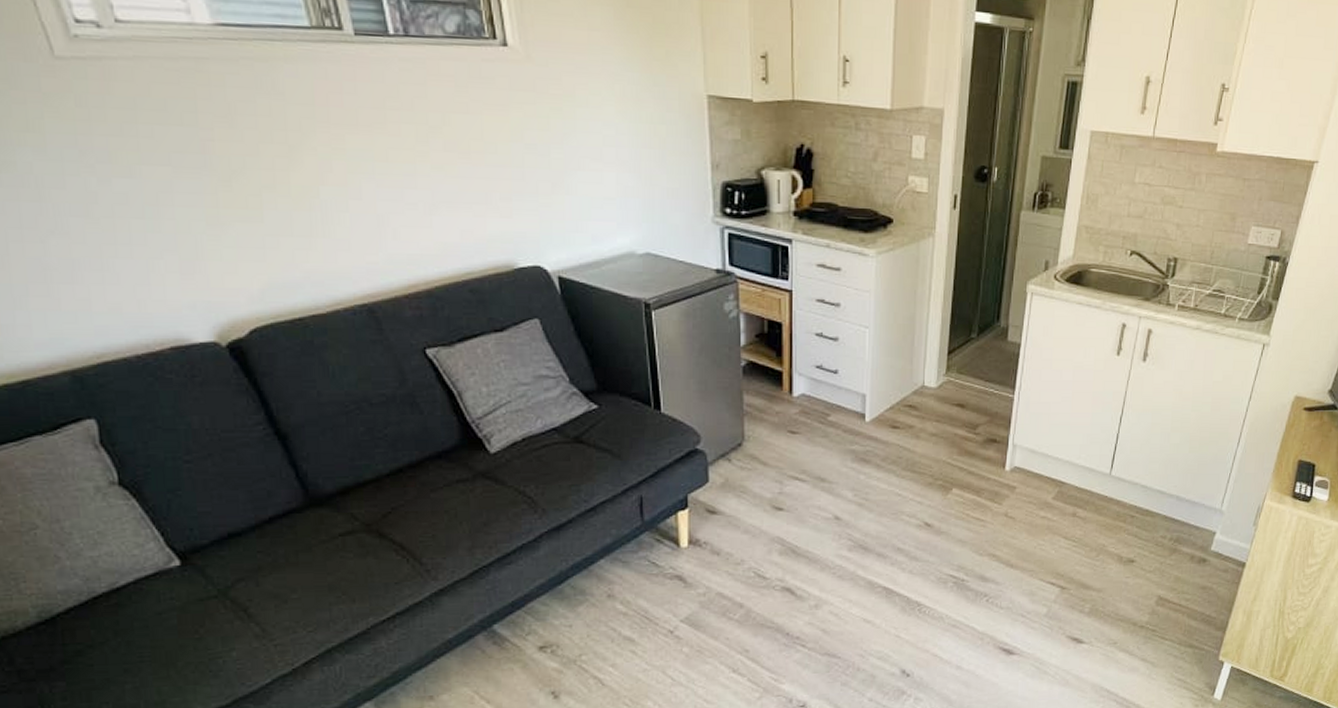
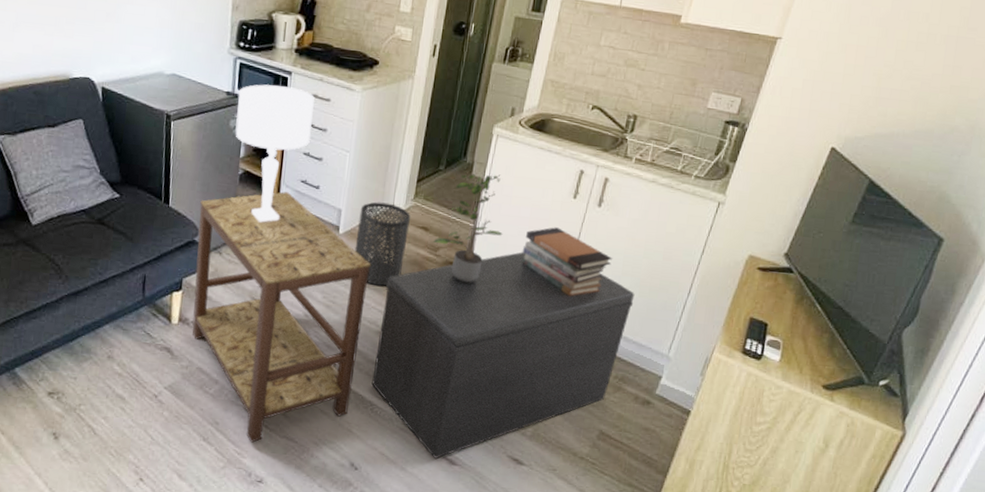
side table: none [699,381,904,666] -> present [192,191,370,443]
table lamp: none [730,257,822,419] -> present [235,84,315,223]
trash can: none [885,381,945,475] -> present [354,201,411,286]
bench: none [917,419,1185,651] -> present [371,252,635,459]
potted plant: none [971,337,1046,460] -> present [433,172,503,283]
book stack: none [1067,388,1160,461] -> present [522,227,612,296]

